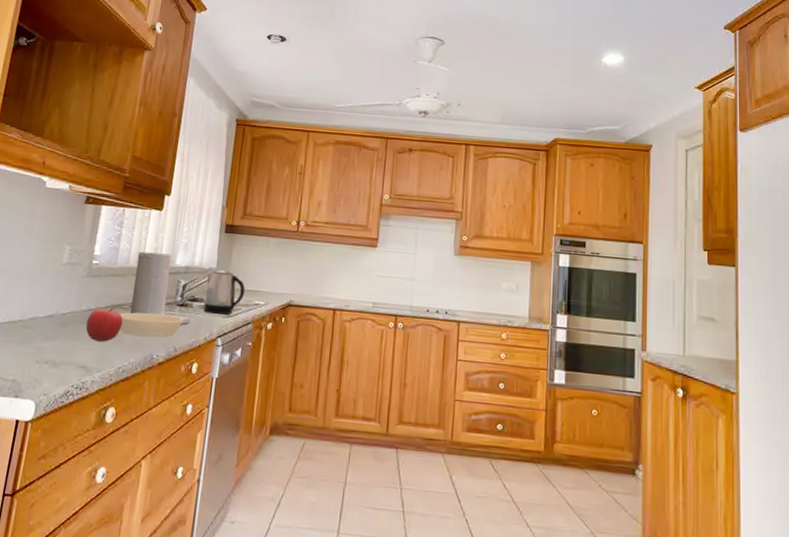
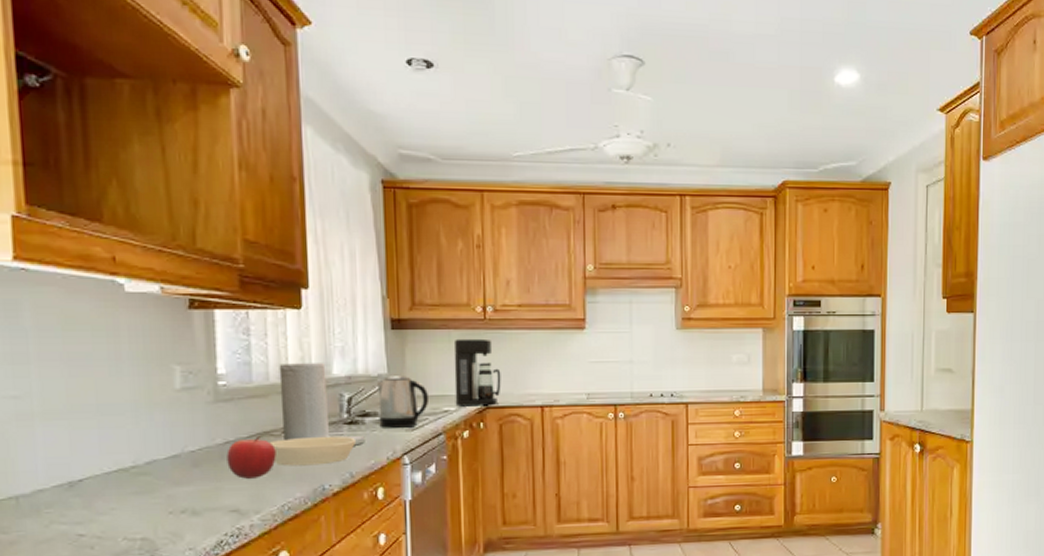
coffee maker: none [264,245,305,304] -> present [454,338,501,407]

